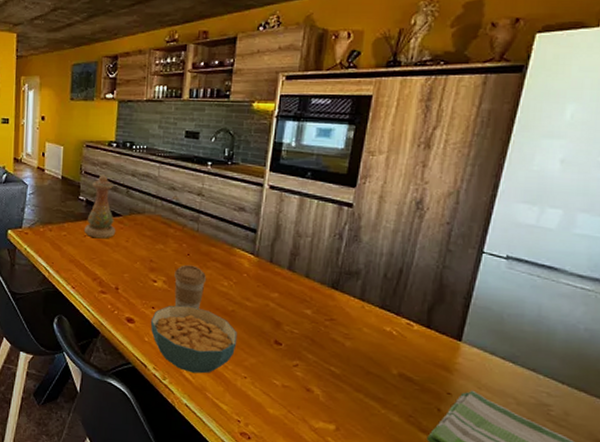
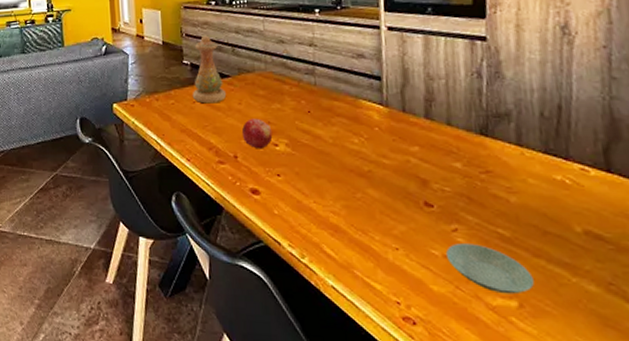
fruit: none [125,255,153,284] -> present [241,118,273,149]
cereal bowl: present [150,305,238,374] -> none [277,170,381,248]
coffee cup: present [174,264,207,310] -> none [296,123,334,173]
saucer: none [285,376,351,420] -> present [446,243,534,295]

